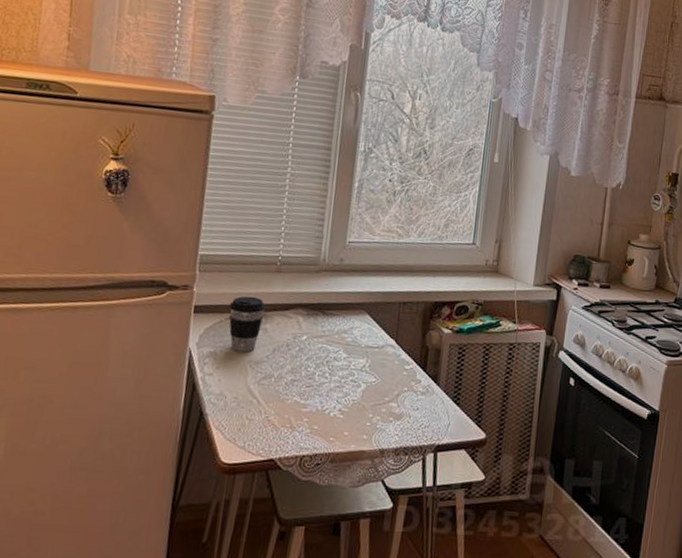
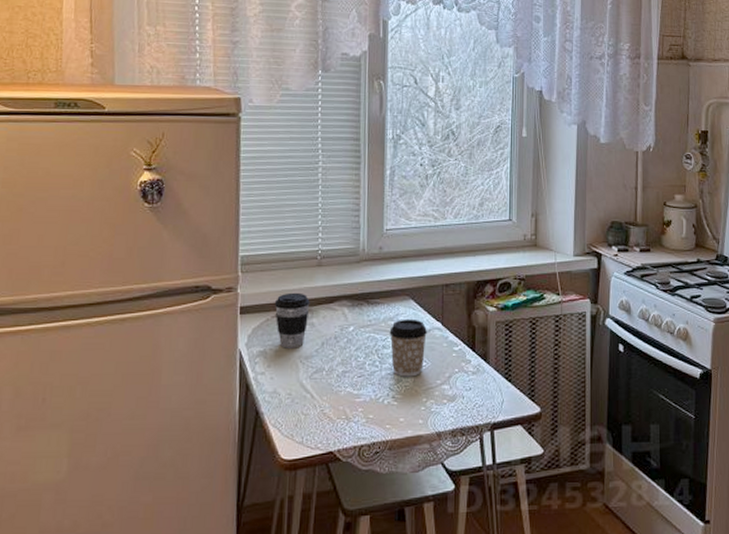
coffee cup: none [341,332,380,392] -> present [389,319,427,377]

